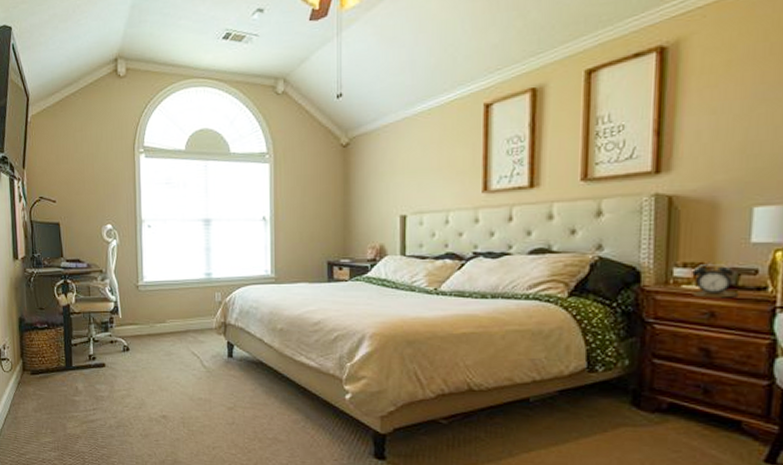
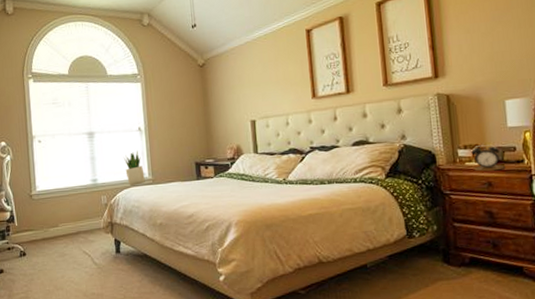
planter: none [244,243,267,283] -> present [124,151,145,186]

